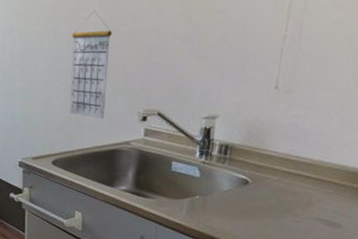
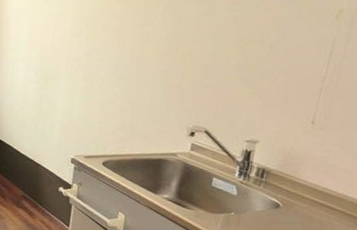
calendar: present [70,10,112,119] -> none [124,27,172,129]

